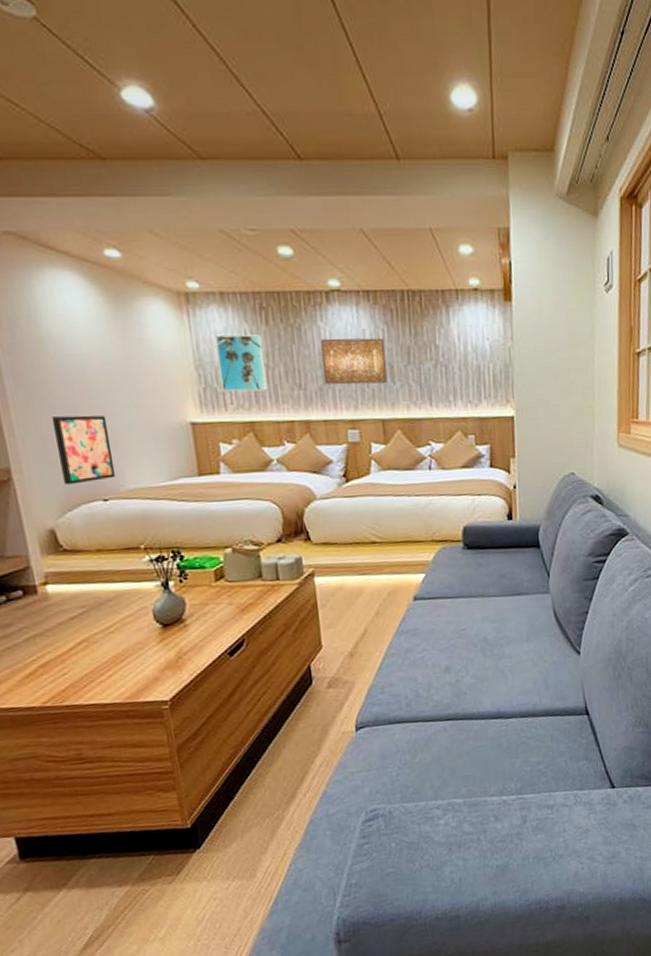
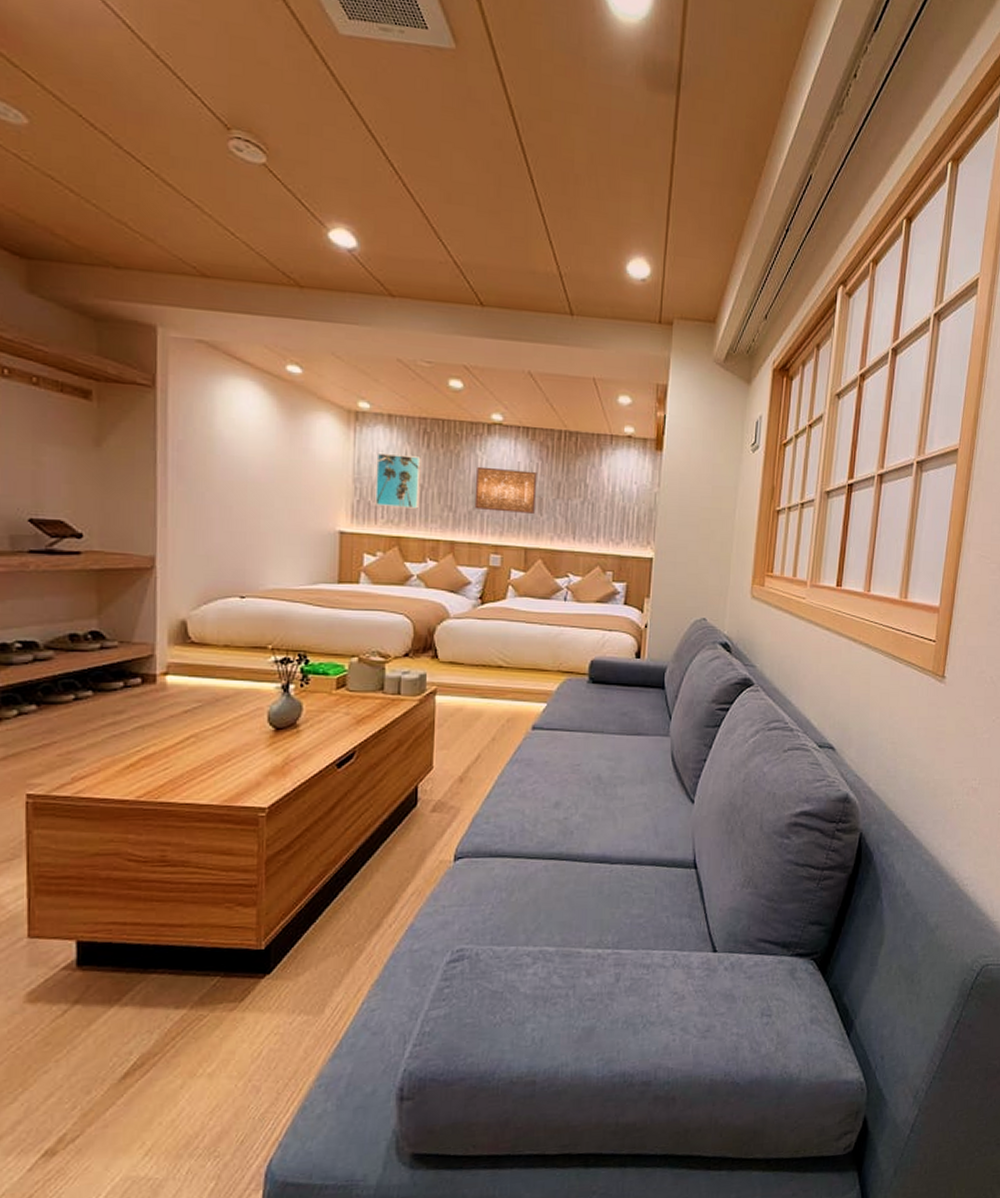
wall art: present [51,415,116,485] -> none [204,512,259,579]

